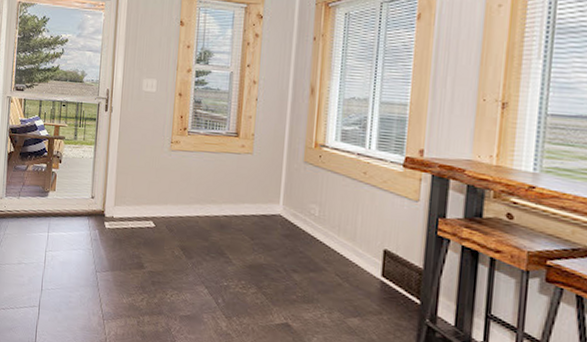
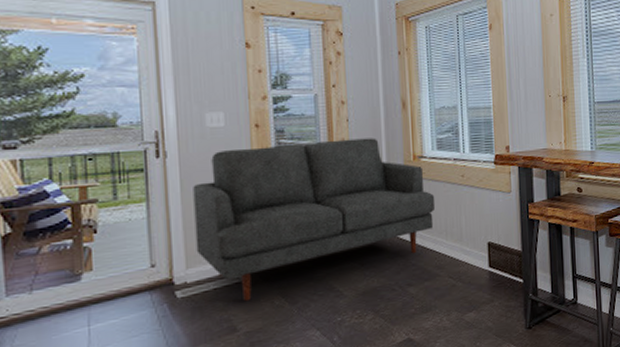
sofa: none [123,112,332,246] -> present [193,138,436,302]

